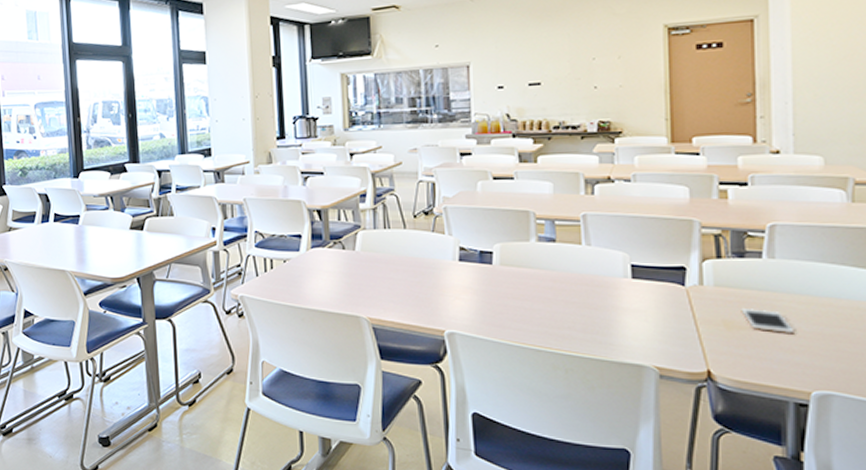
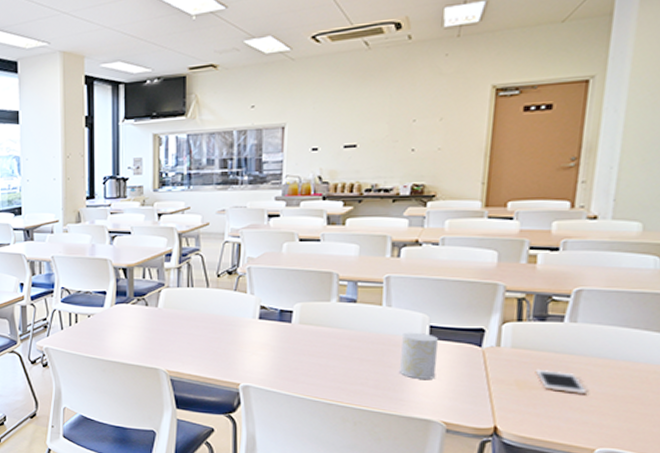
cup: none [605,271,643,321] -> present [400,332,439,379]

